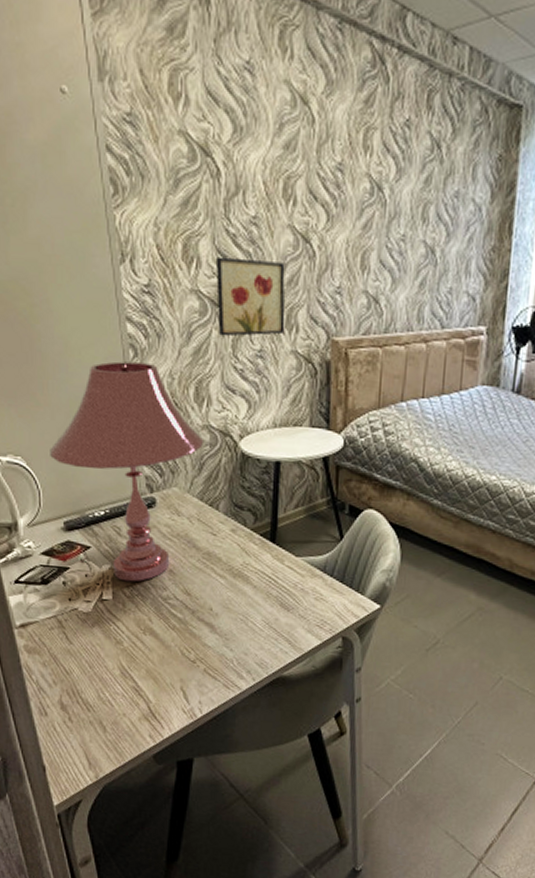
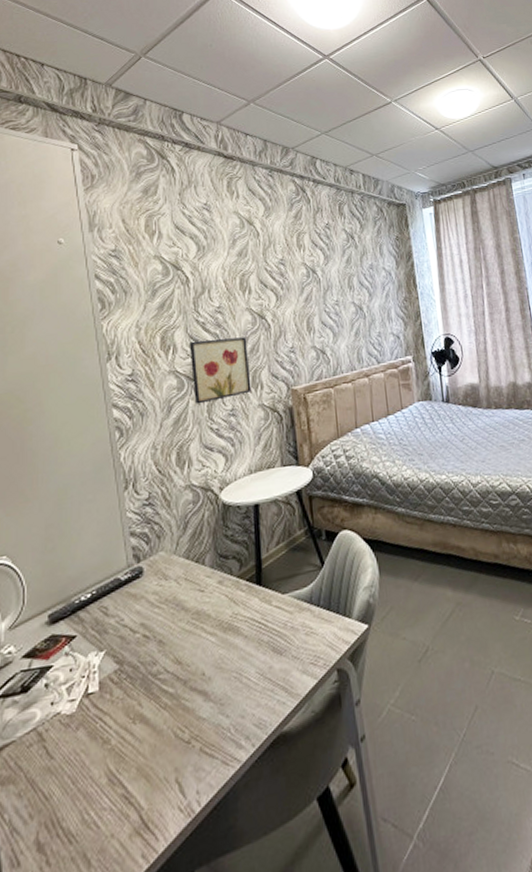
table lamp: present [50,361,205,582] -> none [37,440,188,666]

